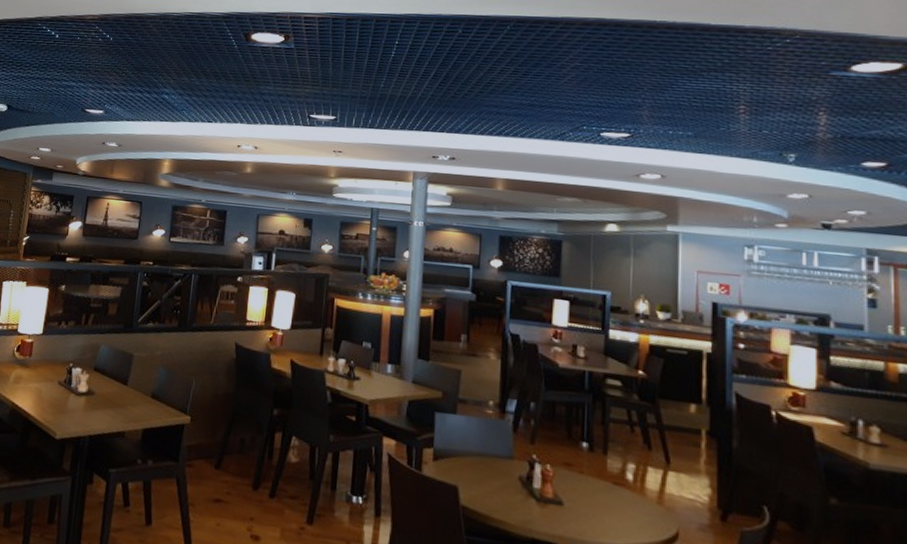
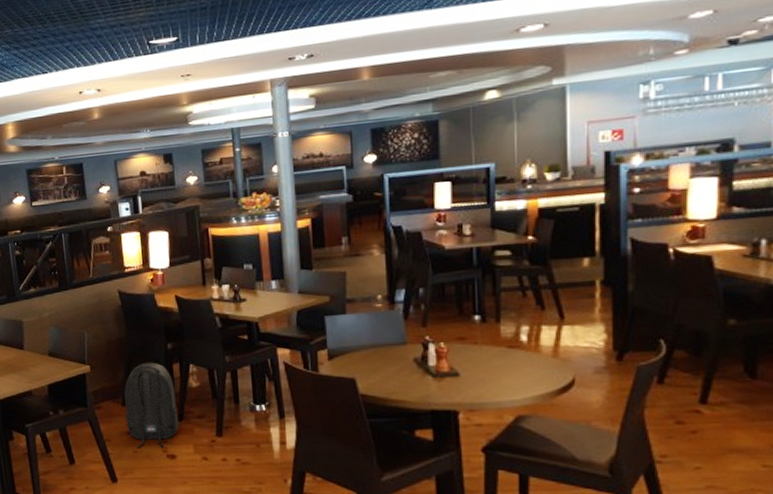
backpack: none [214,424,273,526] -> present [124,362,179,449]

